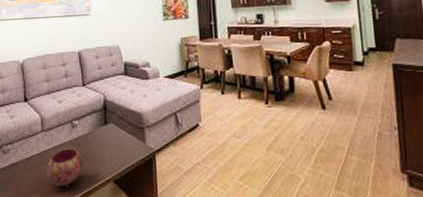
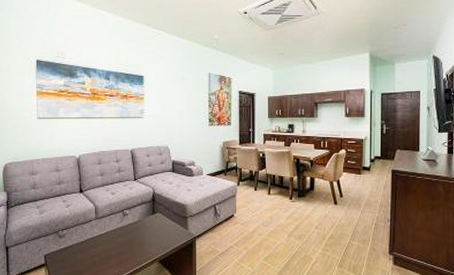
bowl: present [46,148,83,189] -> none [99,233,132,267]

